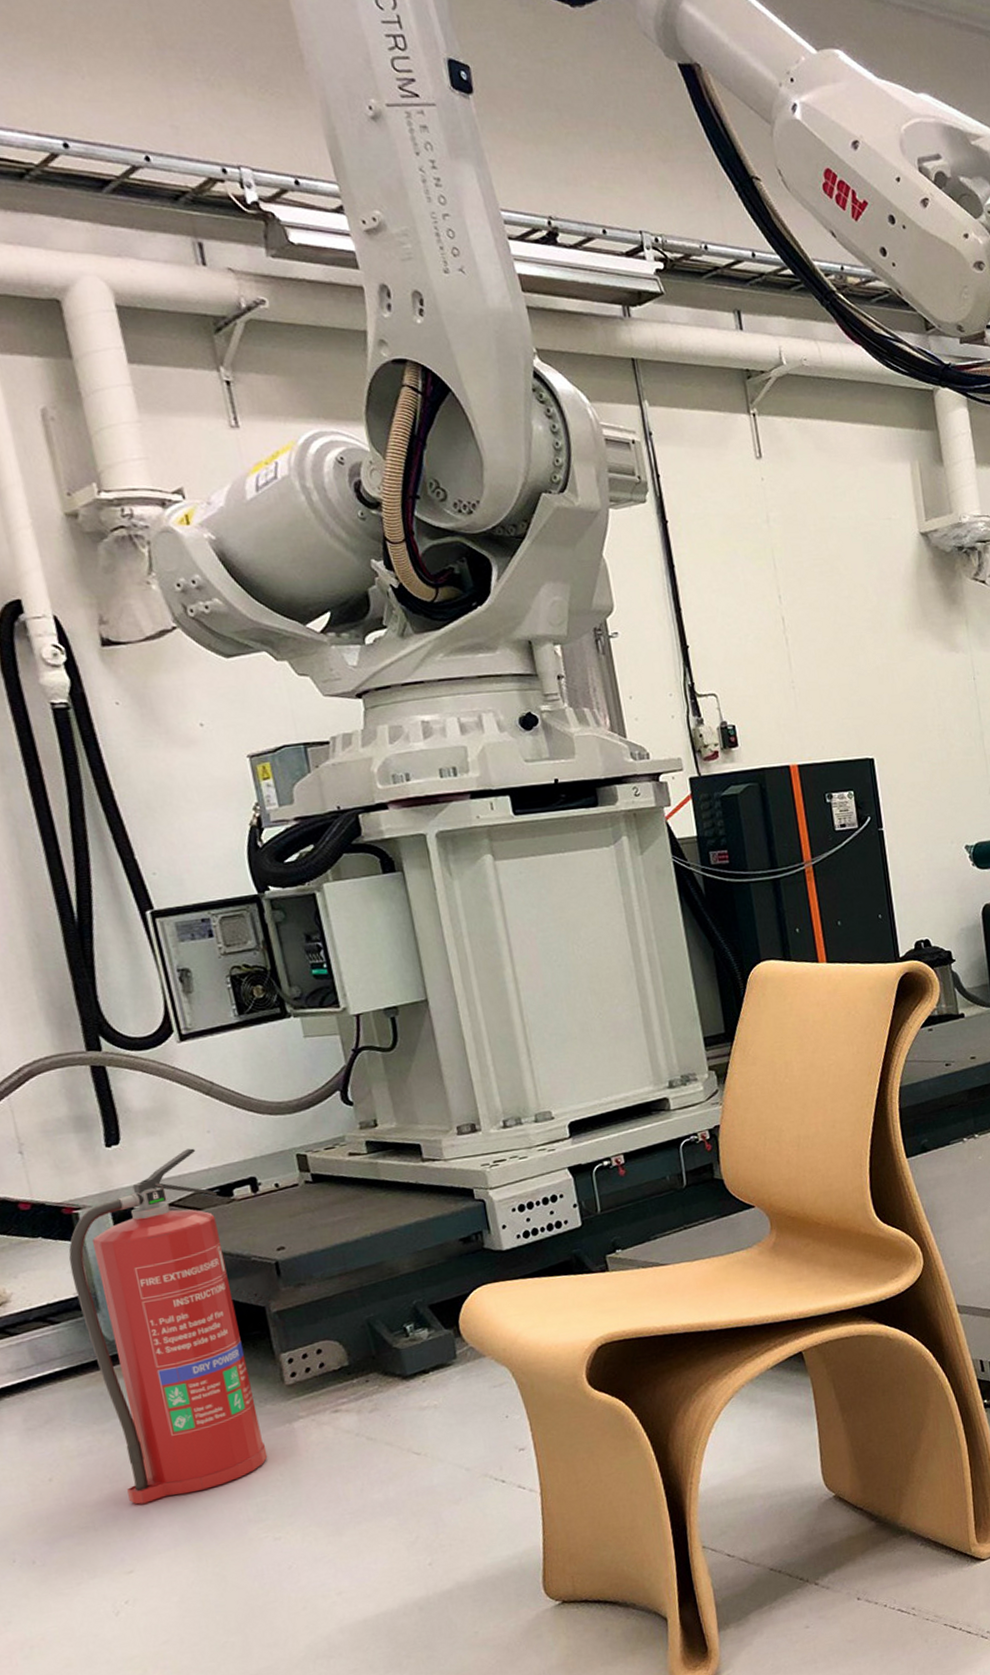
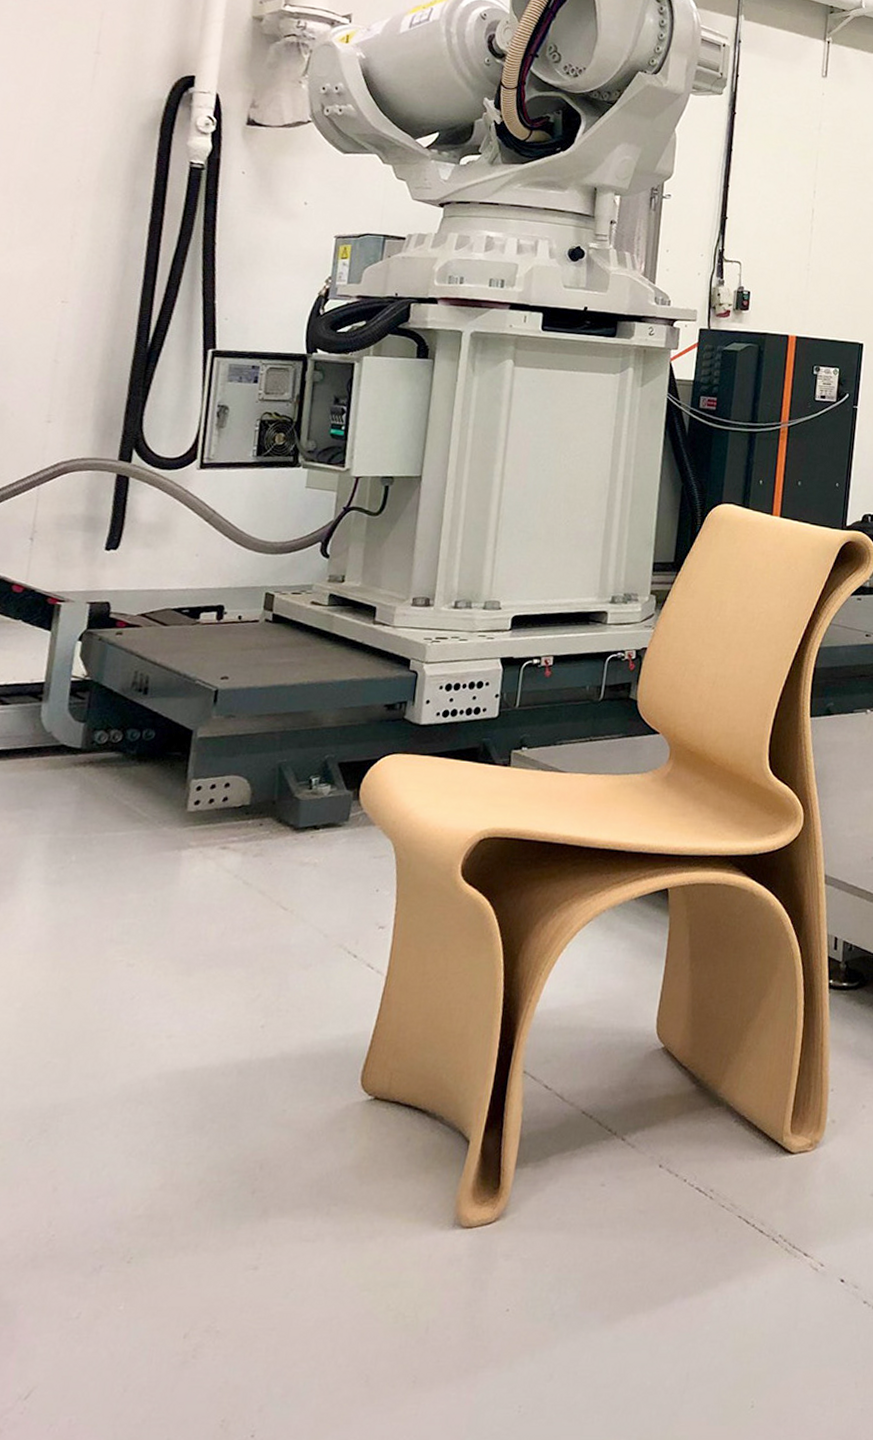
fire extinguisher: present [68,1148,268,1505] -> none [10,567,187,900]

